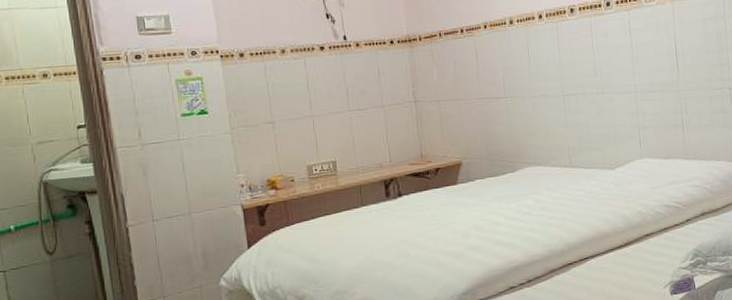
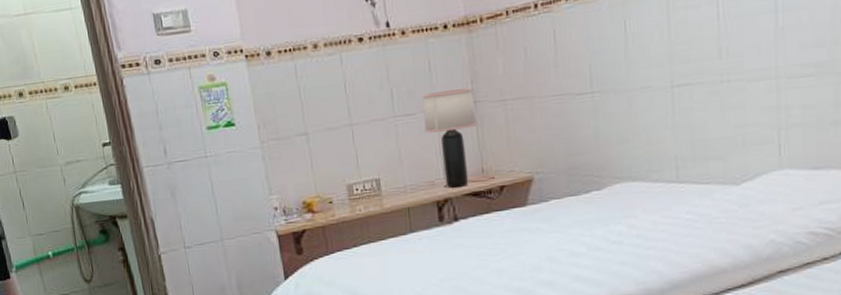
table lamp: none [373,89,418,169] -> present [422,87,478,188]

